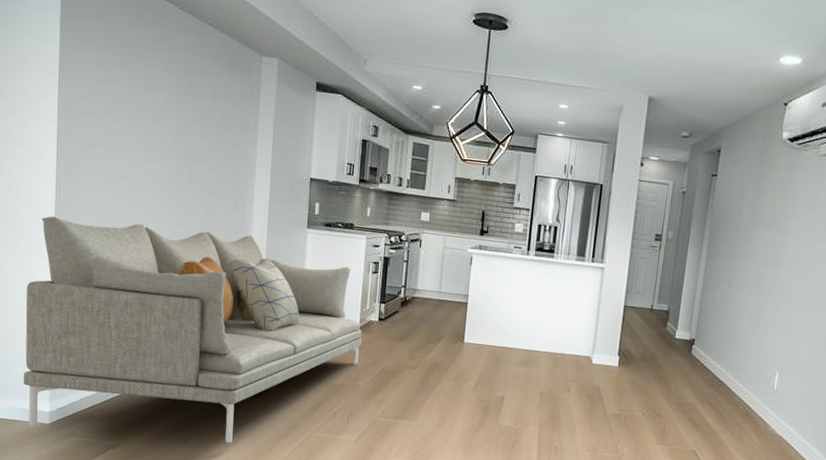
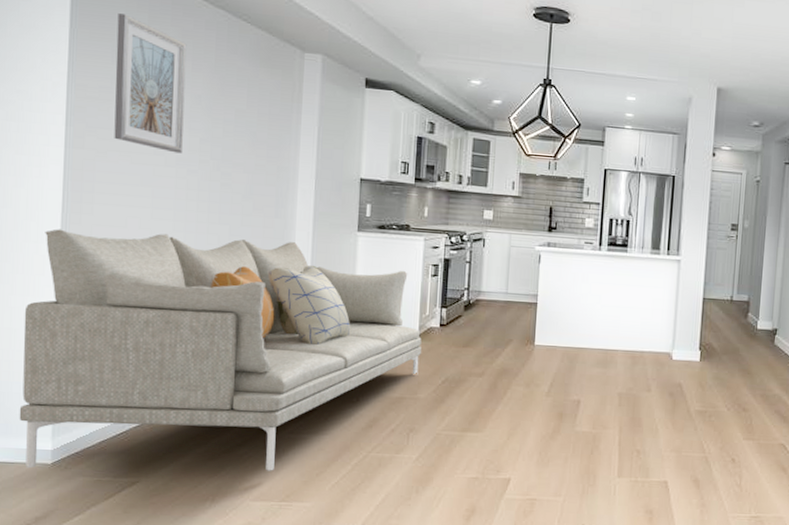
picture frame: none [98,17,160,150] -> present [114,13,187,154]

